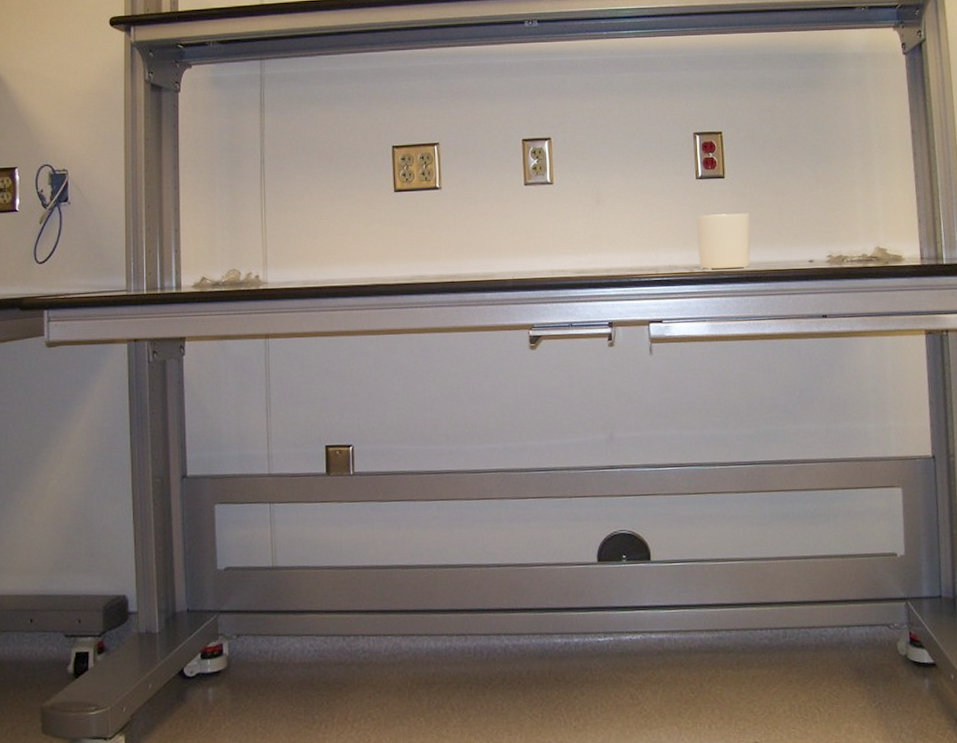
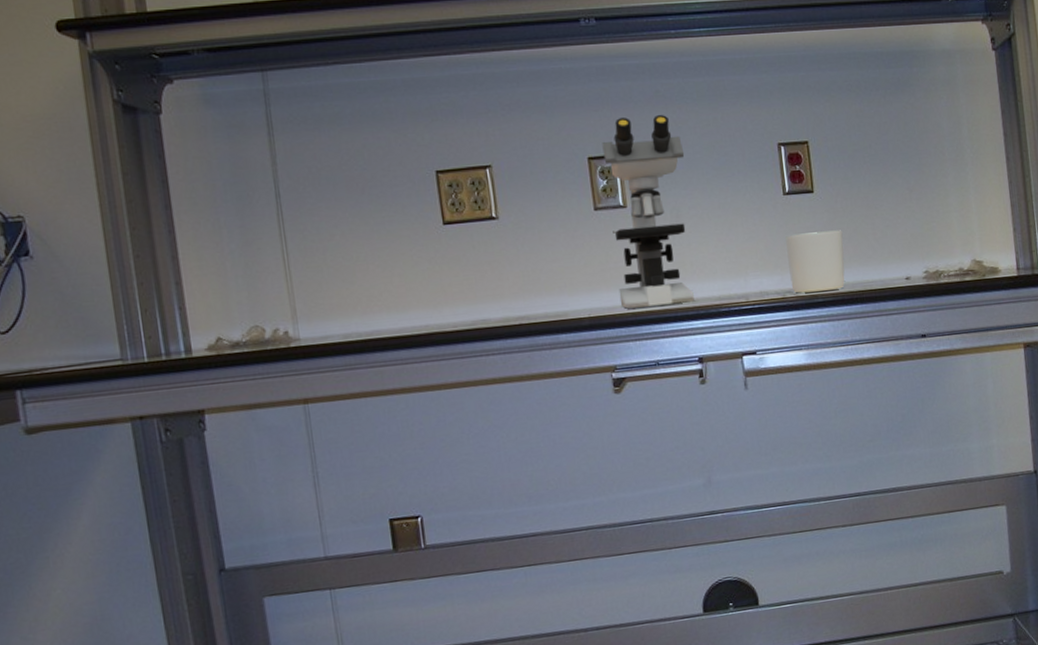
microscope: none [535,105,608,274] -> present [602,115,695,309]

